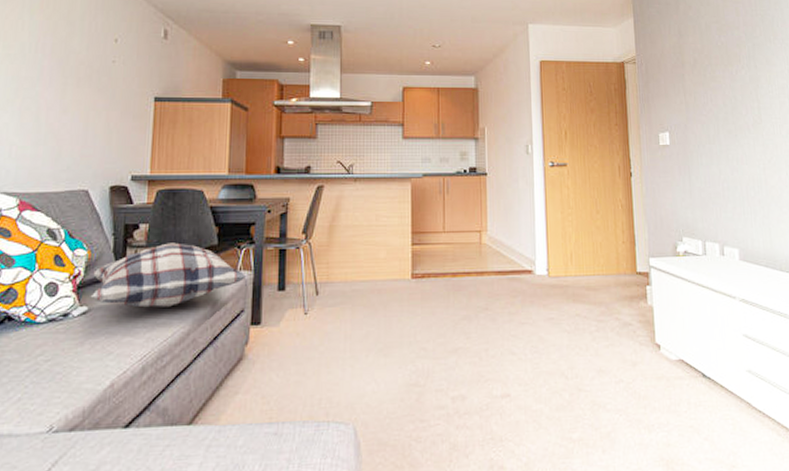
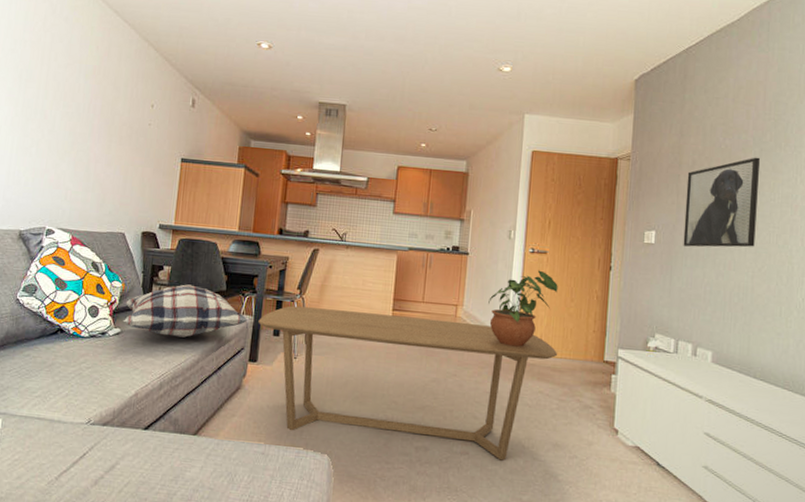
coffee table: none [259,249,590,401] -> present [258,306,557,461]
potted plant: none [513,184,582,269] -> present [488,270,558,347]
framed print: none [691,52,762,145] -> present [683,157,760,248]

